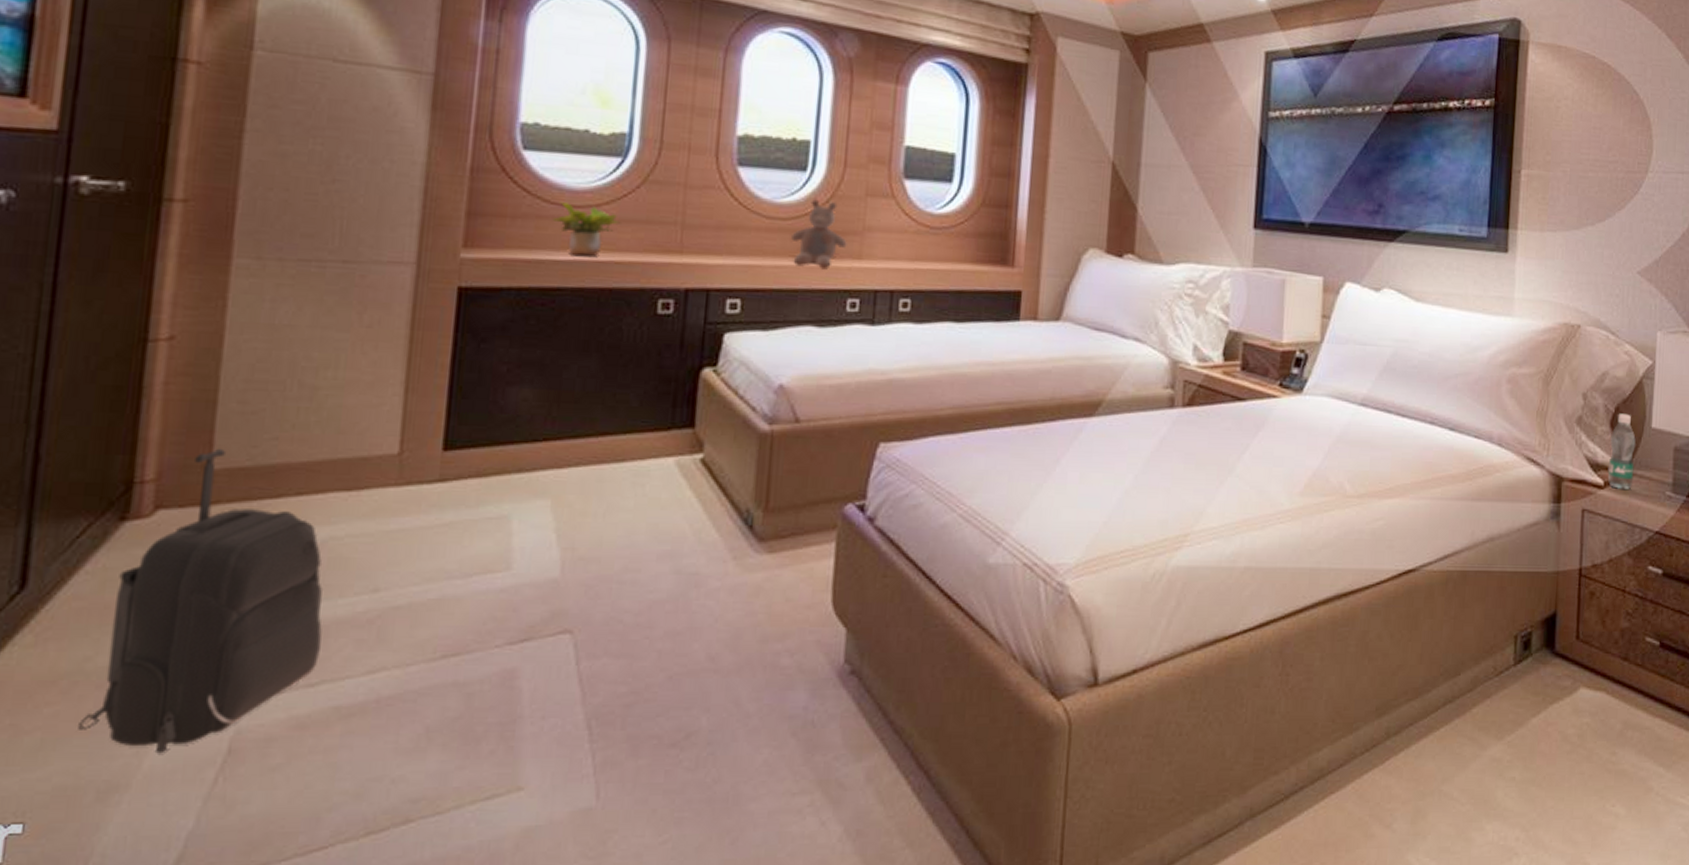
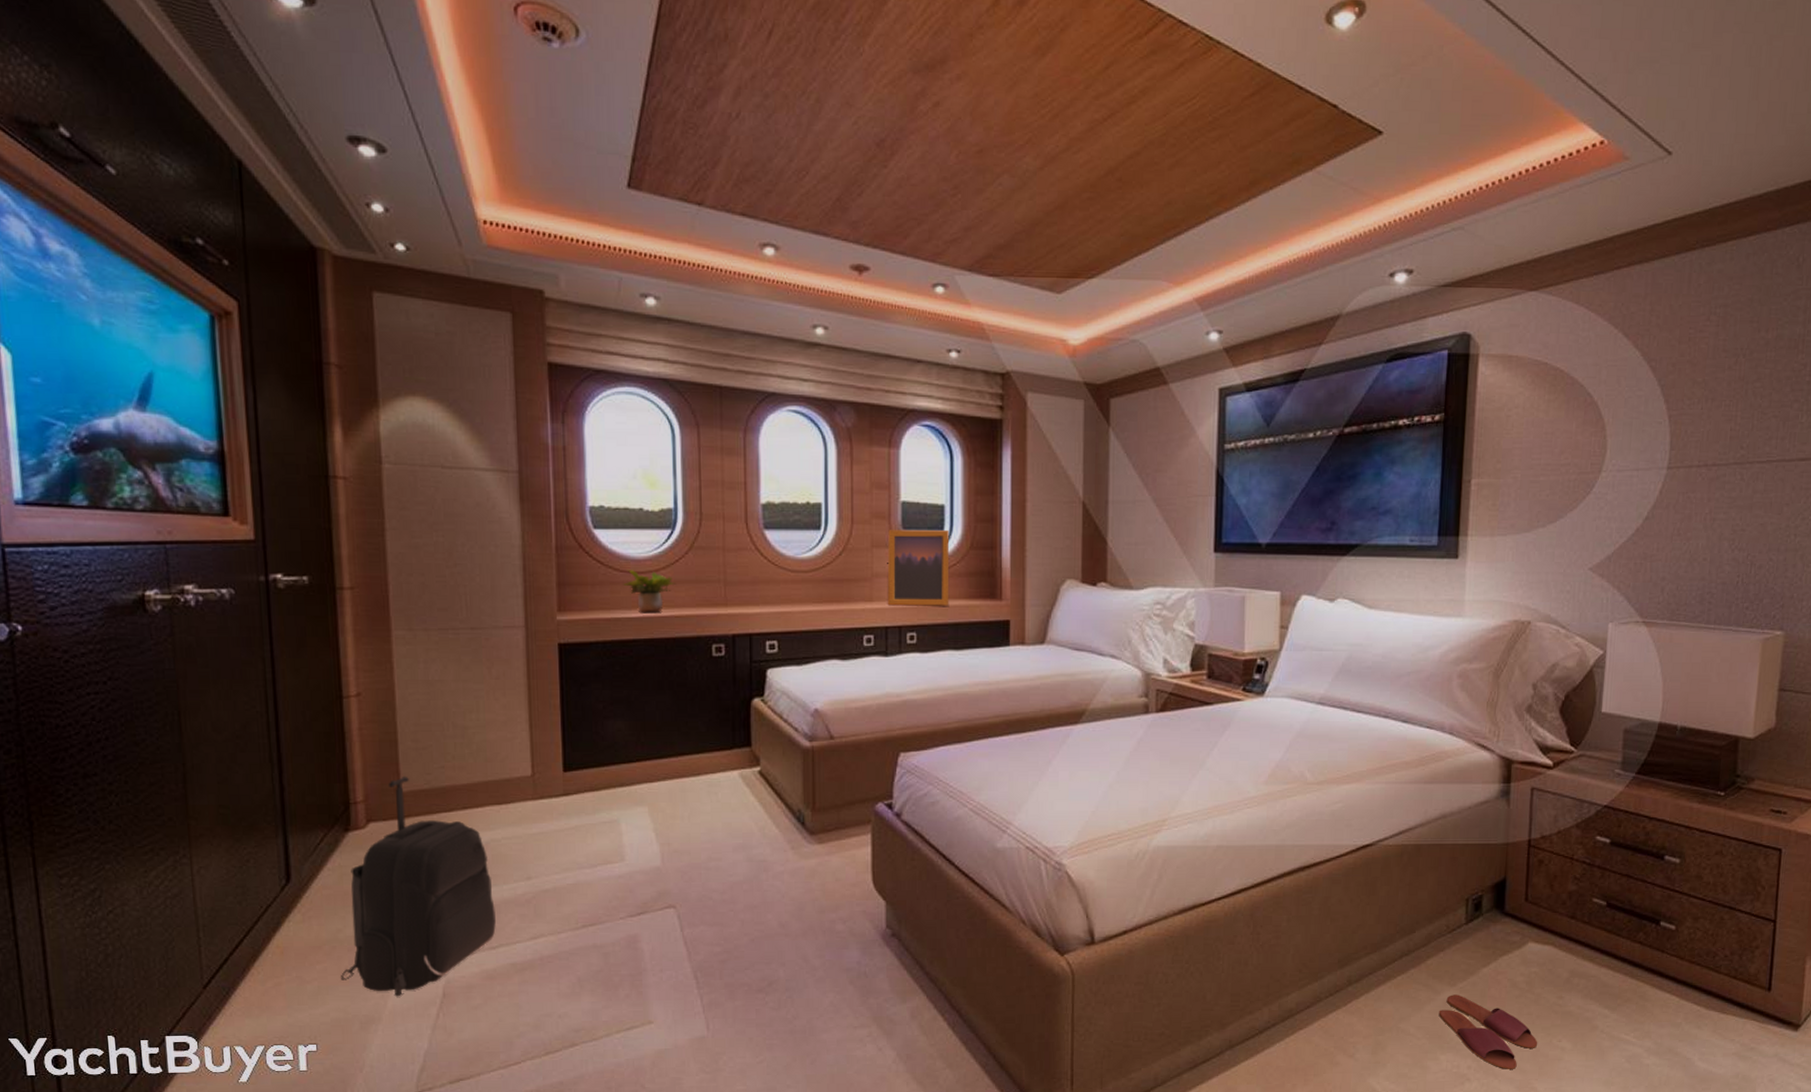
bear: present [791,199,847,271] -> none [813,553,859,613]
picture frame: none [878,177,958,270] -> present [887,530,950,606]
slippers: none [1484,750,1591,841] -> present [1438,994,1538,1069]
bottle: present [1607,413,1637,490] -> none [1556,700,1586,770]

